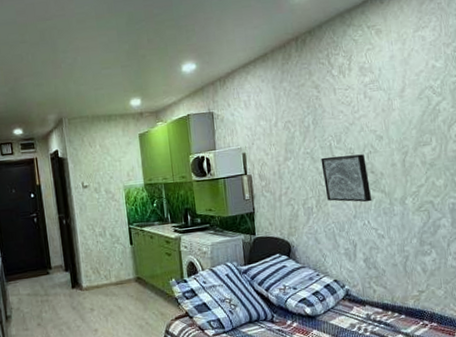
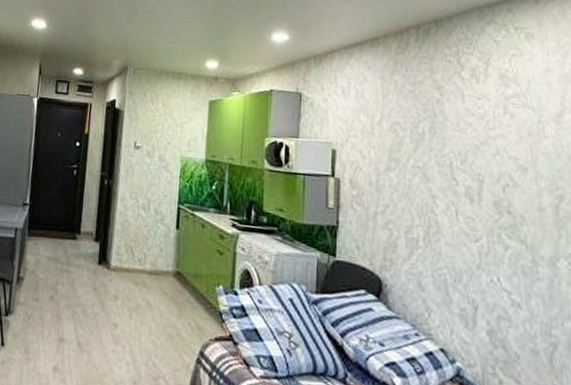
wall art: present [321,154,373,203] -> none [436,177,506,252]

